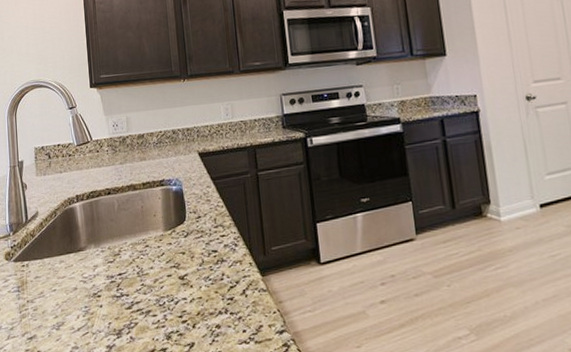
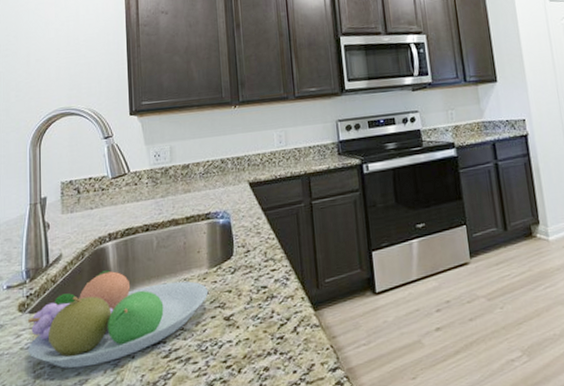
fruit bowl: none [13,228,165,312] -> present [28,270,209,369]

